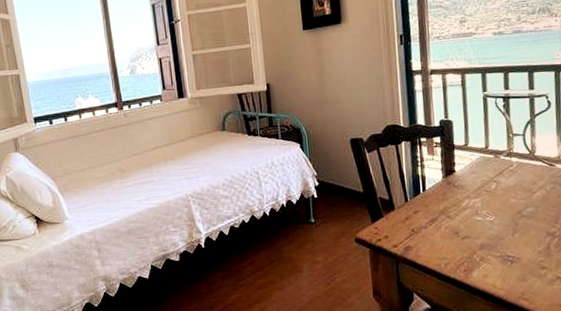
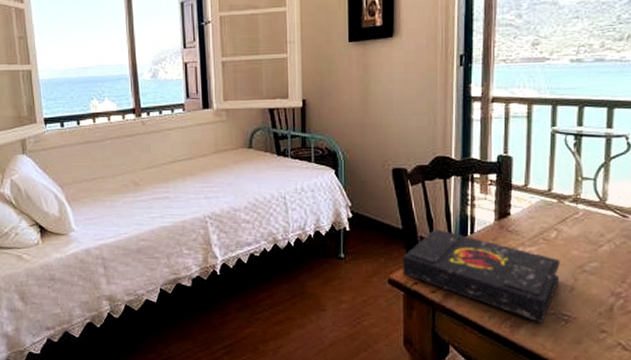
book: none [365,189,503,266] -> present [402,228,560,323]

